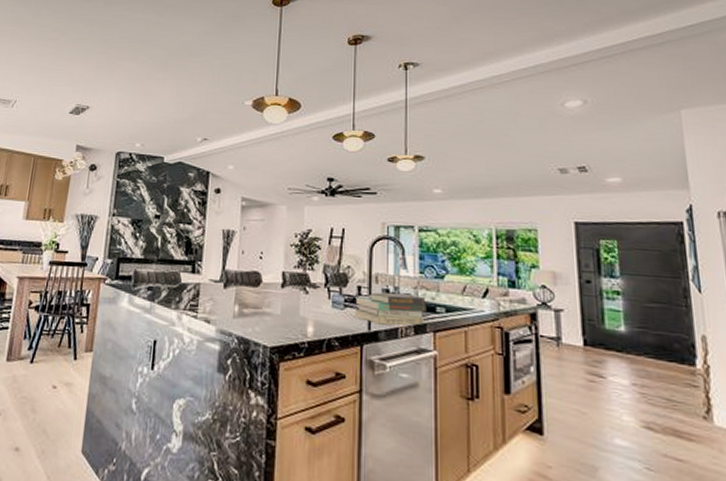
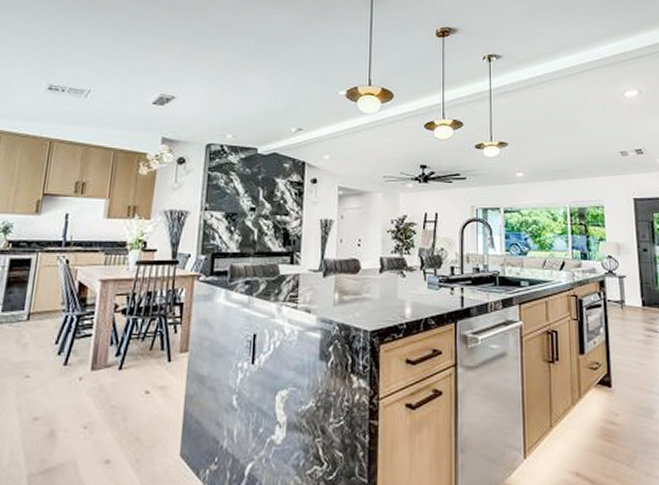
books: present [355,292,427,325] -> none [449,270,513,301]

